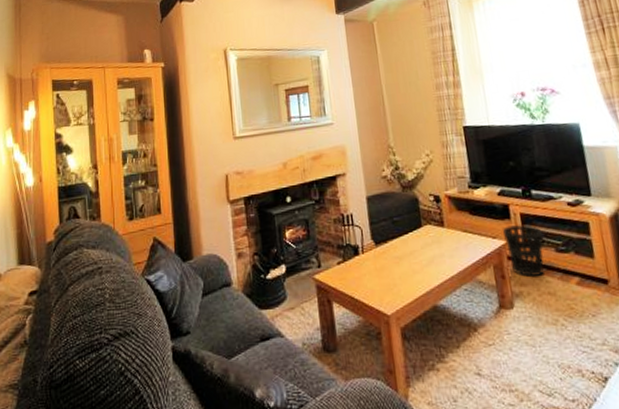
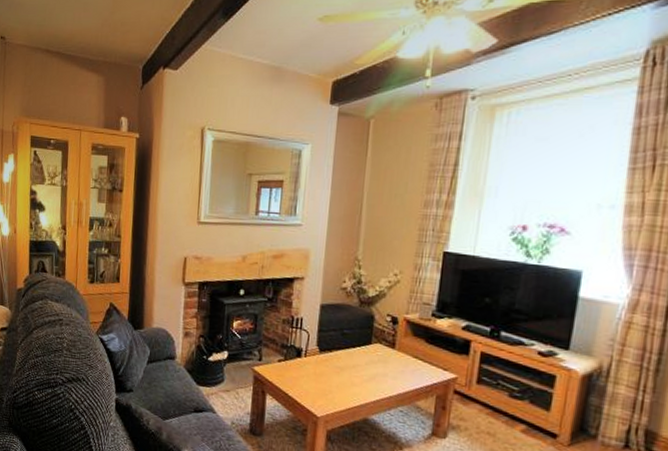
wastebasket: present [502,225,544,277] -> none [455,361,500,415]

